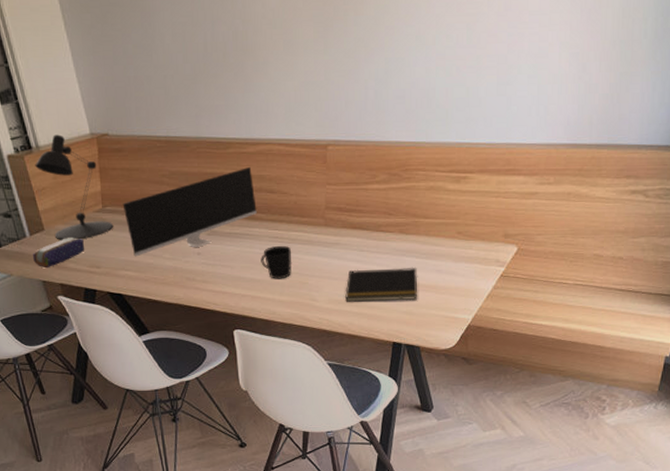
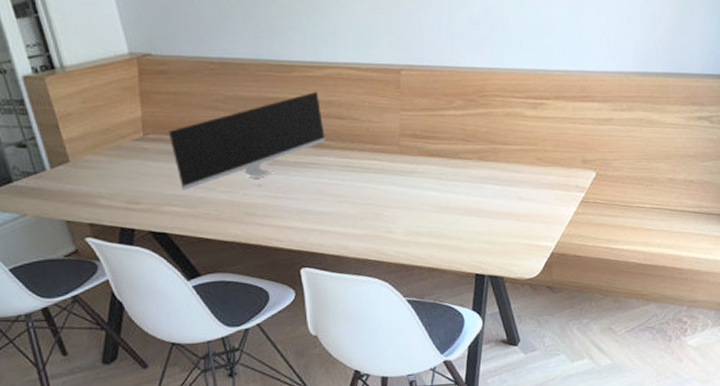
pencil case: present [33,238,85,269] -> none [54,170,121,206]
desk lamp: present [35,134,113,240] -> none [58,53,156,173]
cup: present [261,245,292,279] -> none [330,174,366,212]
notepad: present [345,267,418,302] -> none [423,194,500,233]

